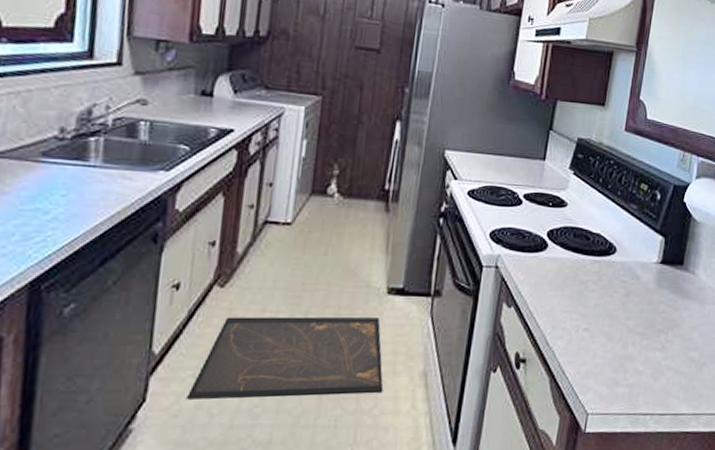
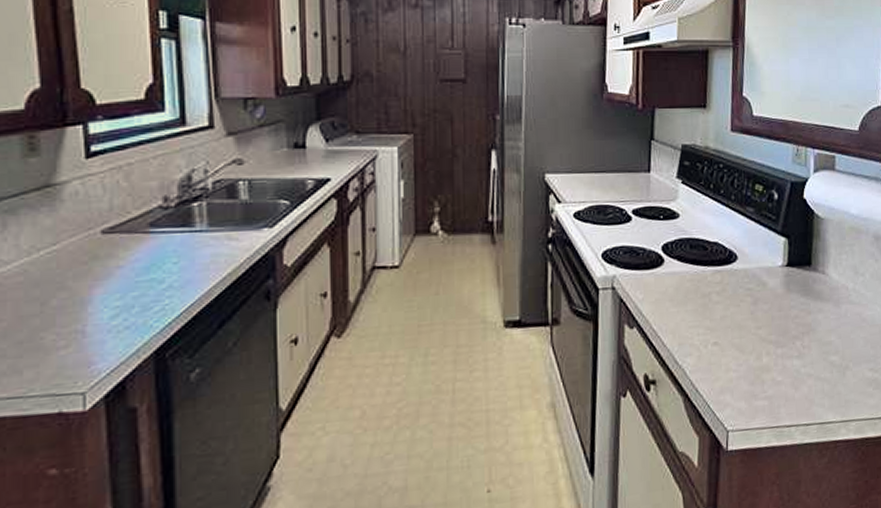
doormat: present [187,317,383,400] -> none [319,352,513,453]

